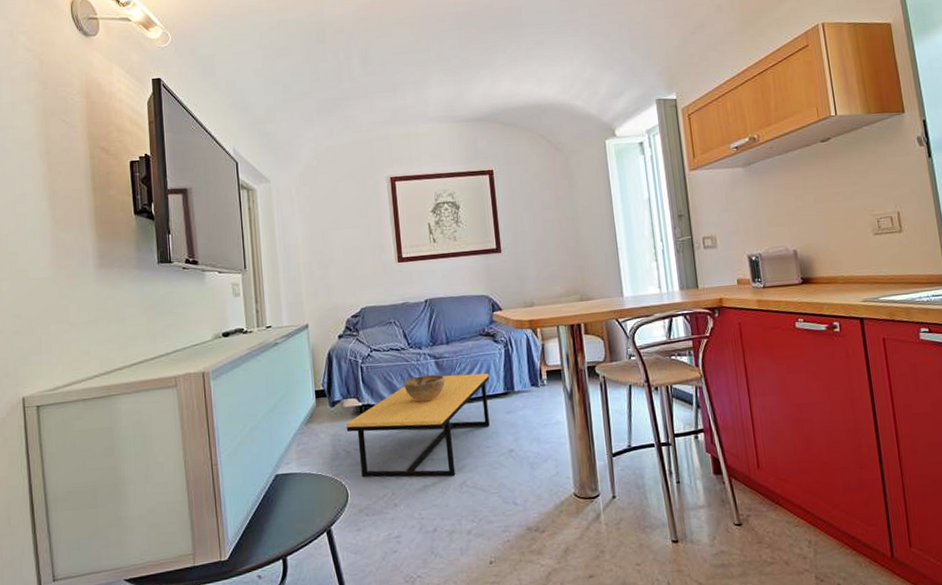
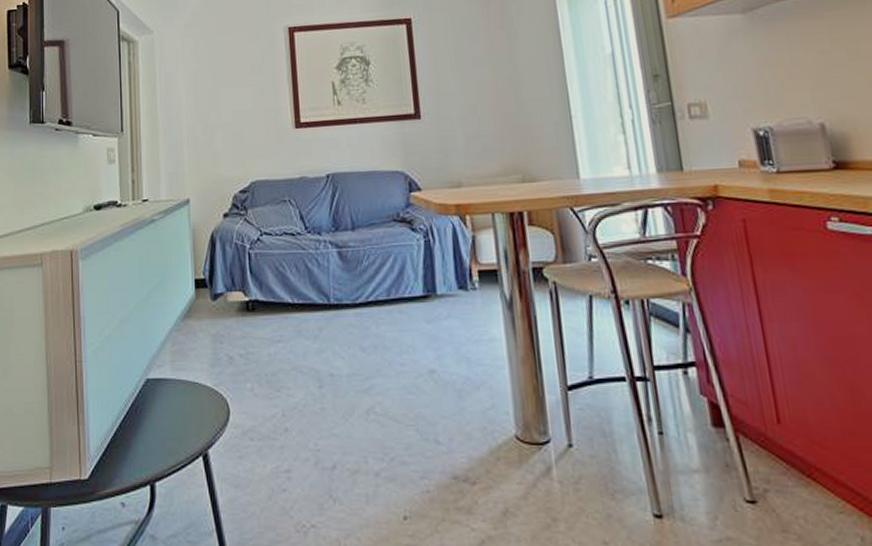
coffee table: present [345,373,490,478] -> none [229,268,405,400]
decorative bowl: present [405,374,445,402] -> none [300,267,350,301]

